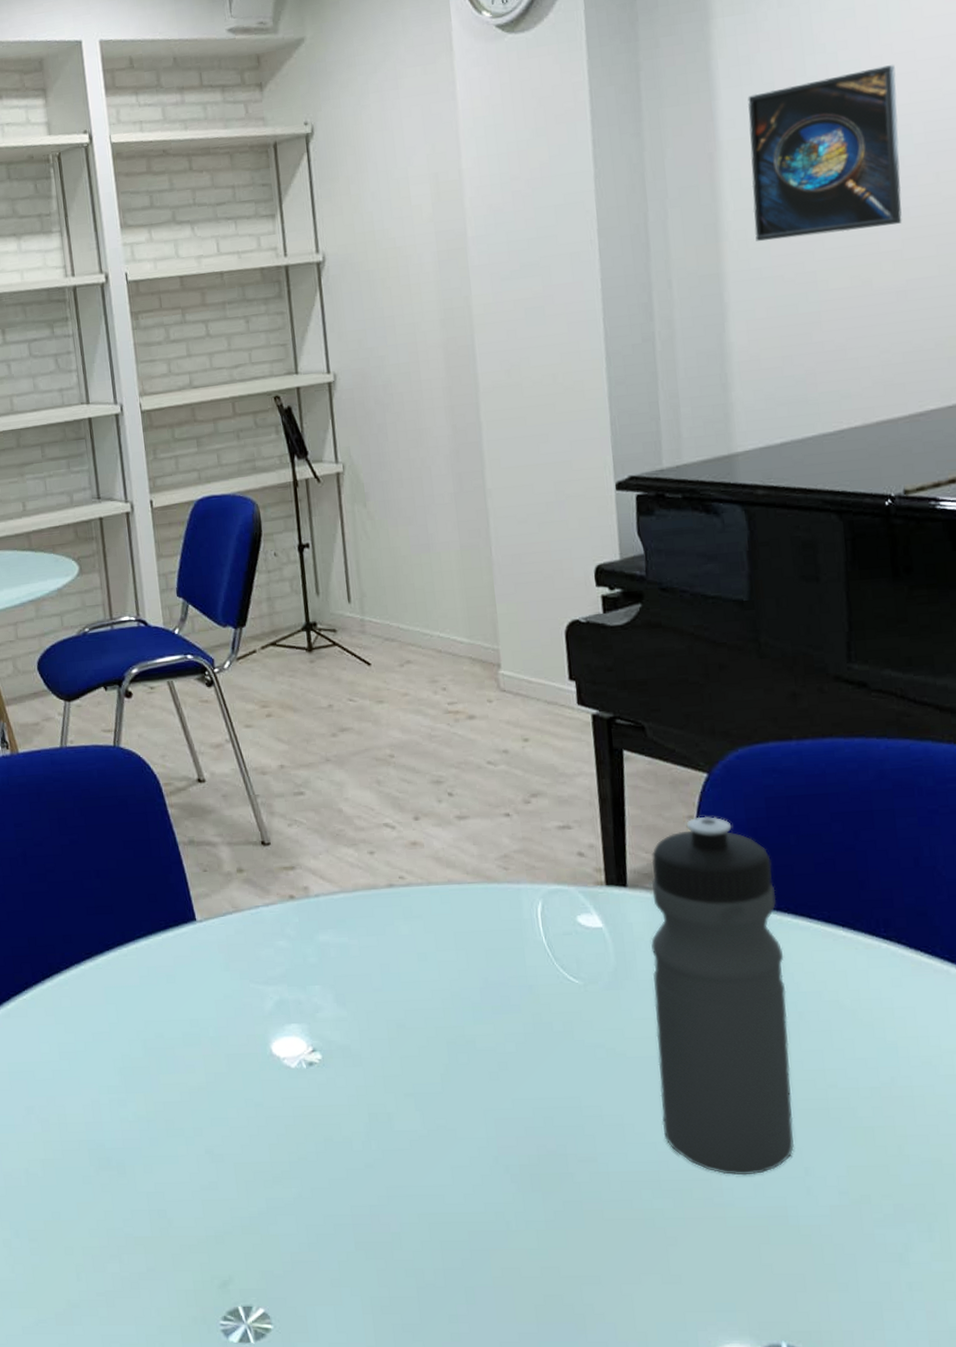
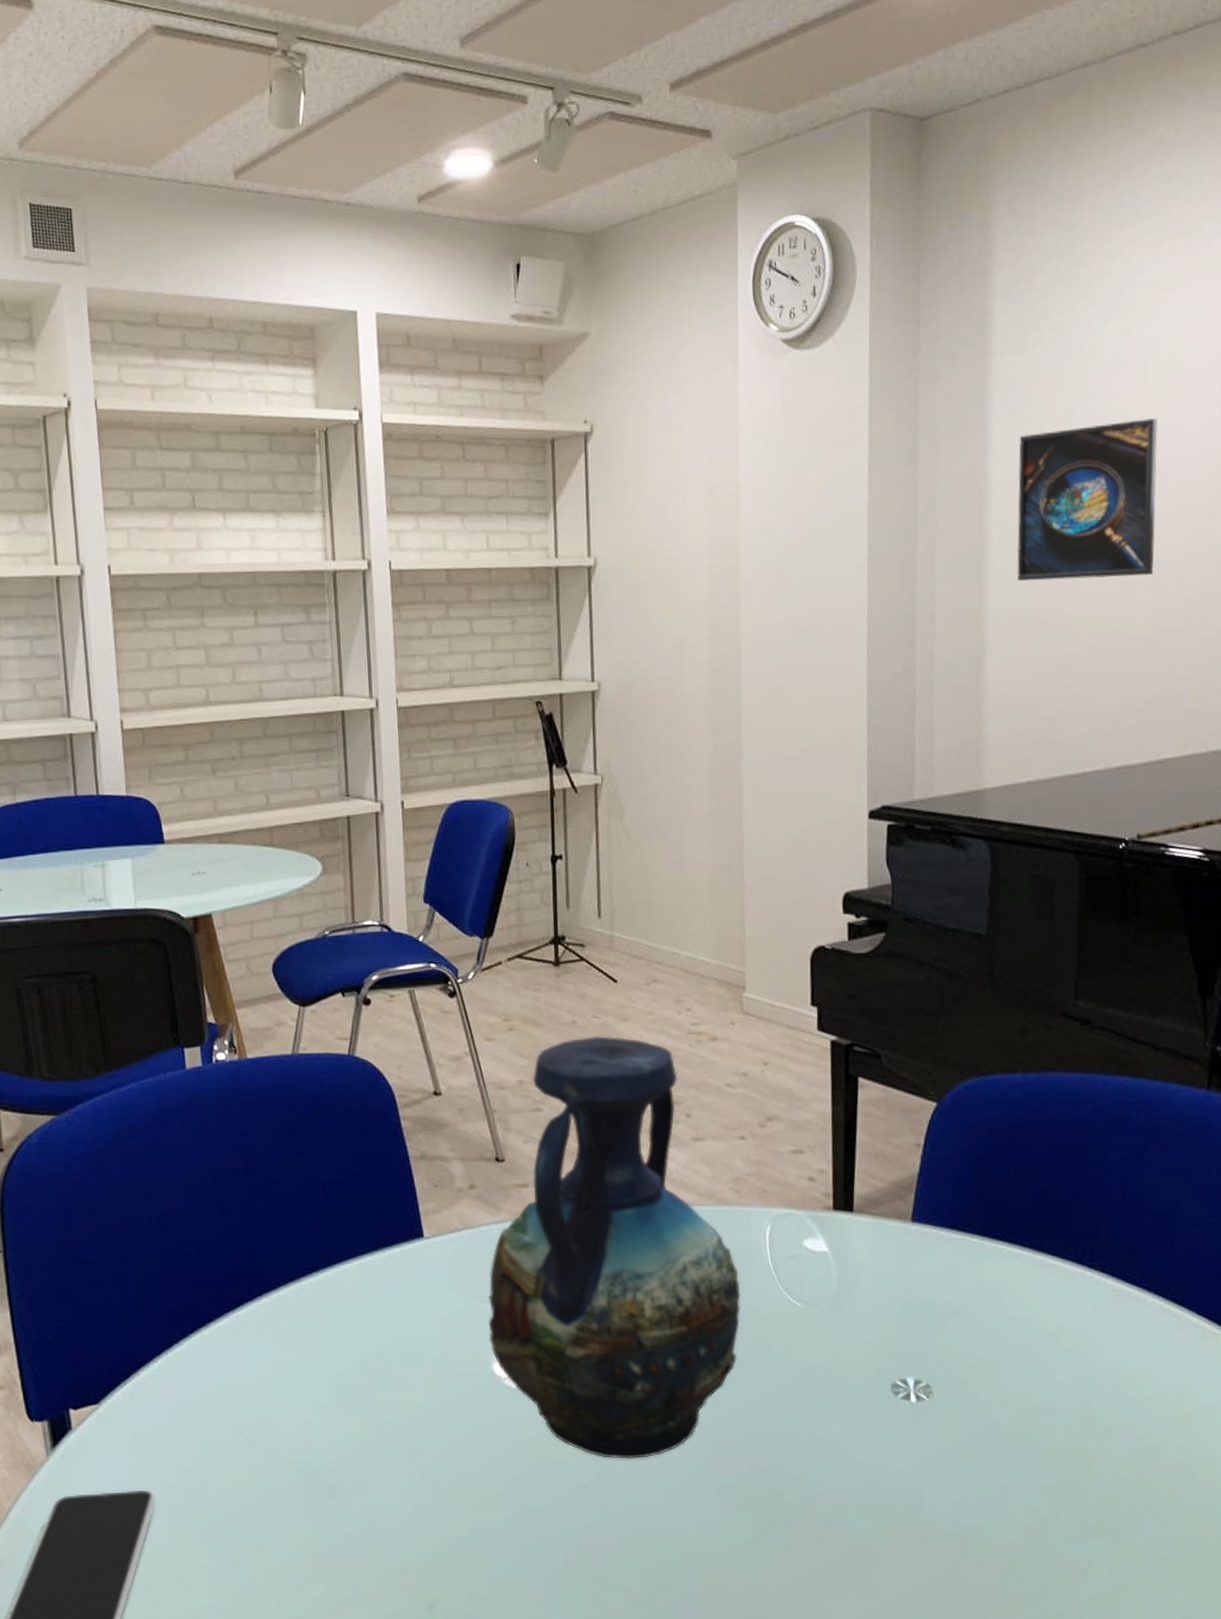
vase: none [262,718,517,1138] -> present [488,1035,741,1459]
water bottle: present [650,816,795,1176] -> none [871,1144,996,1495]

